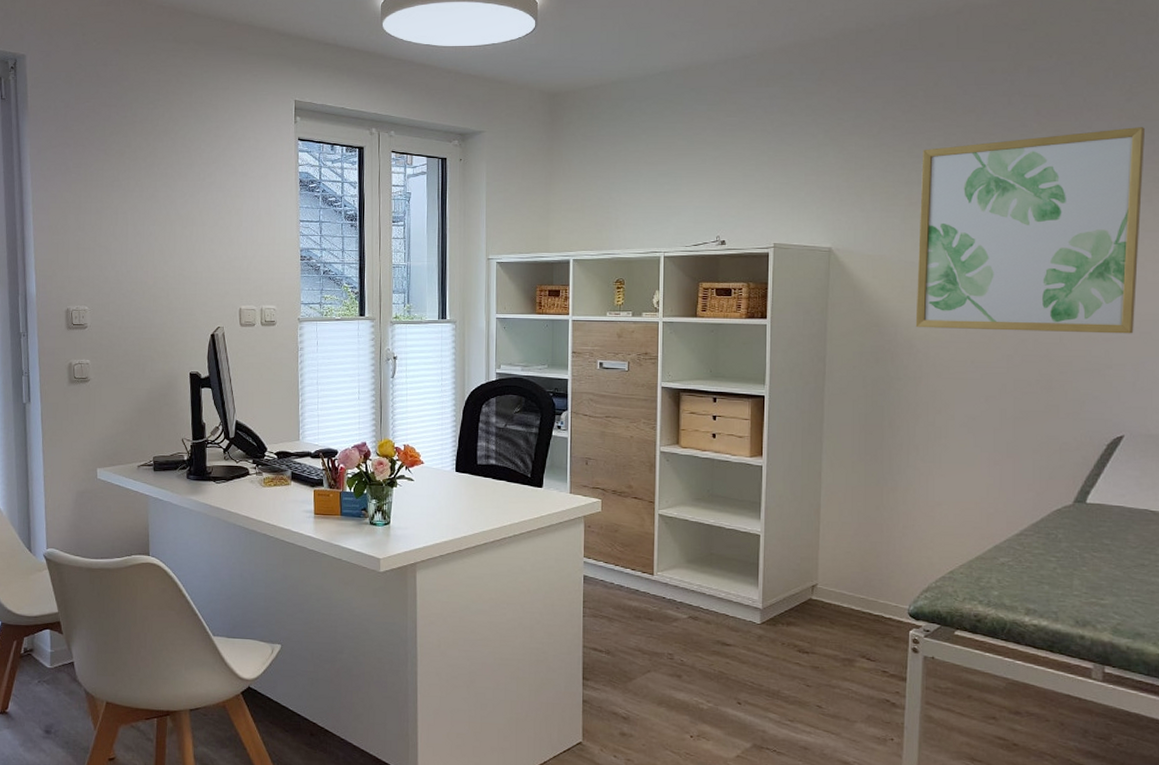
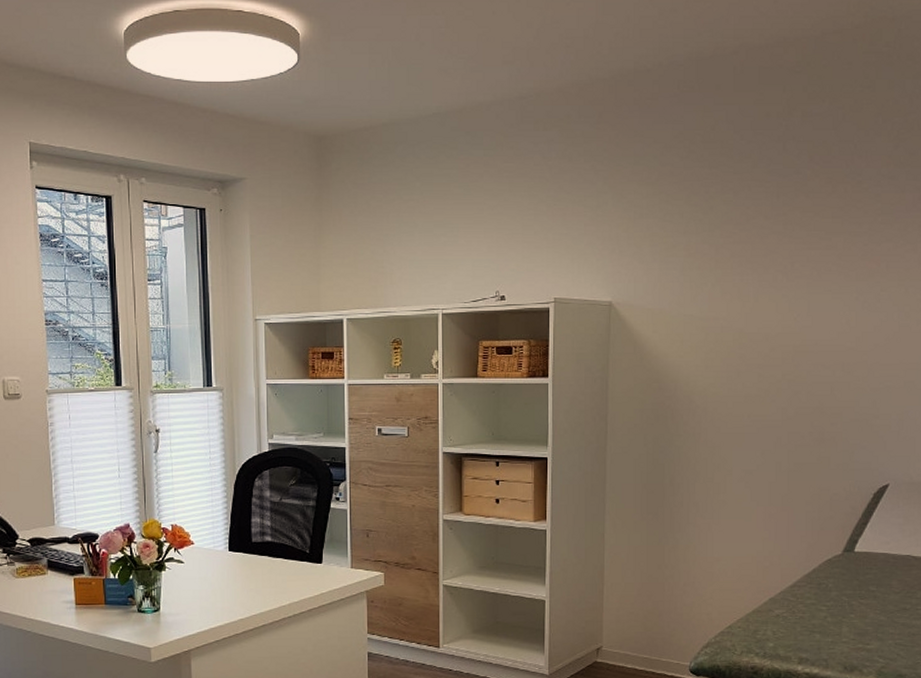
wall art: present [915,127,1146,334] -> none [694,174,912,384]

